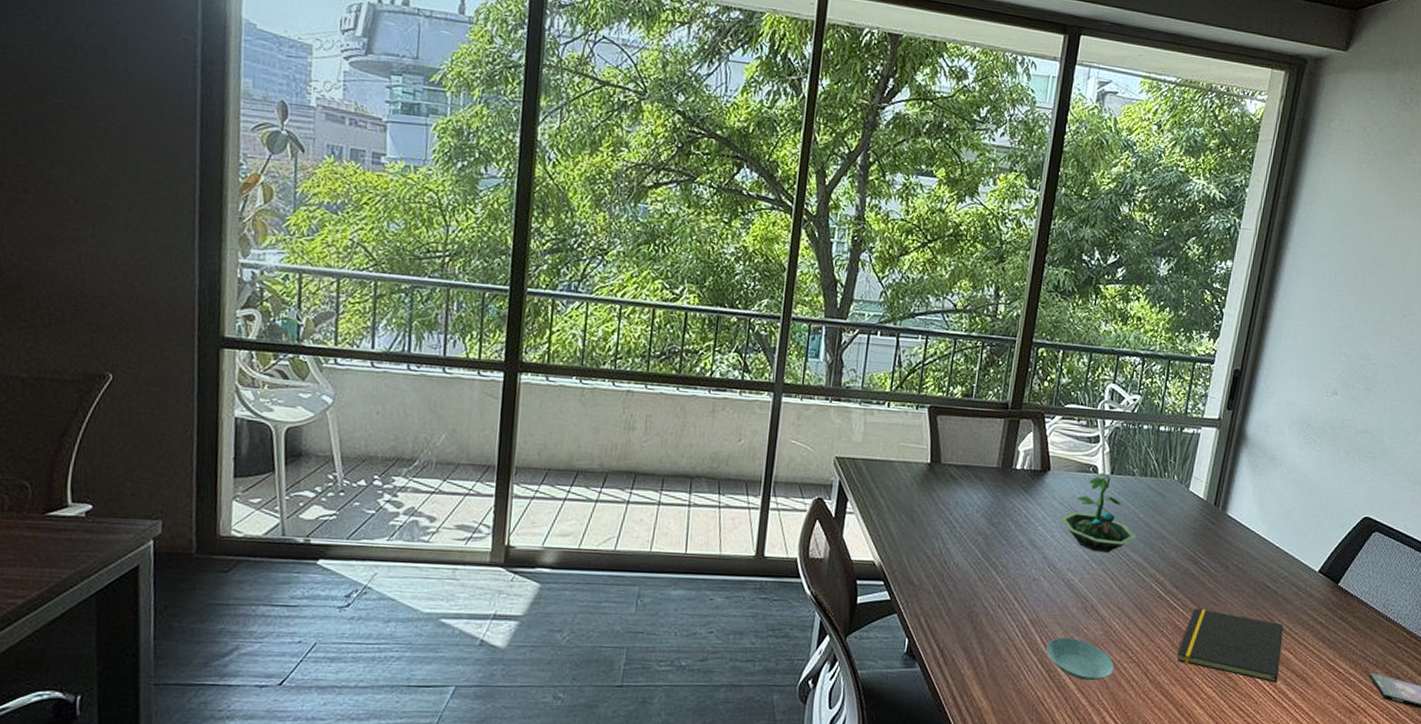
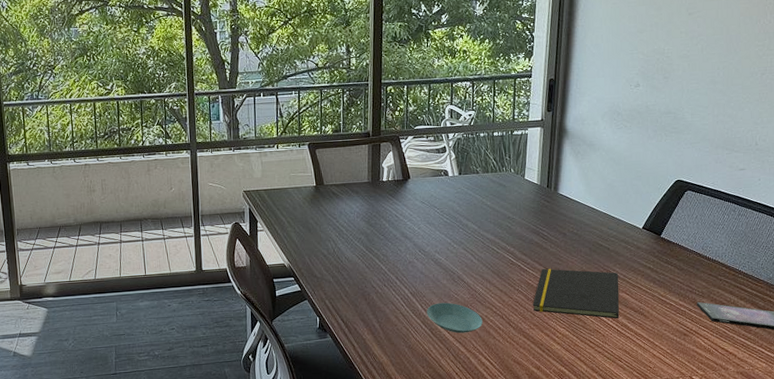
terrarium: present [1059,473,1138,553] -> none [423,175,488,236]

